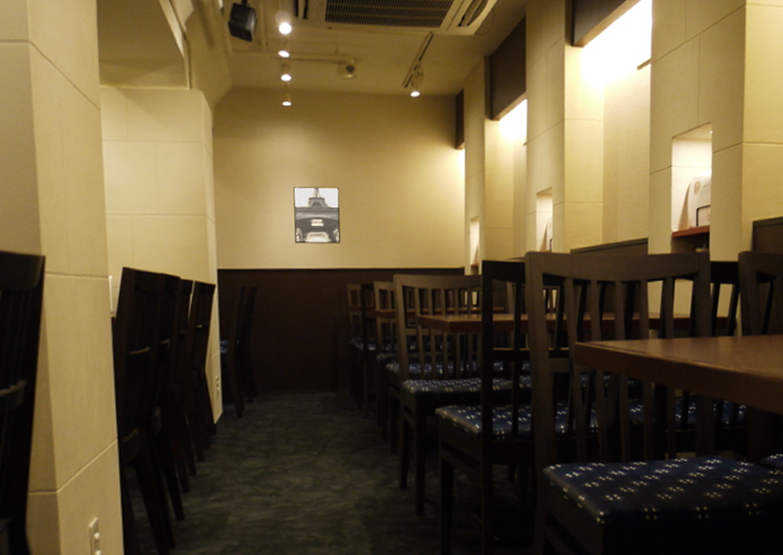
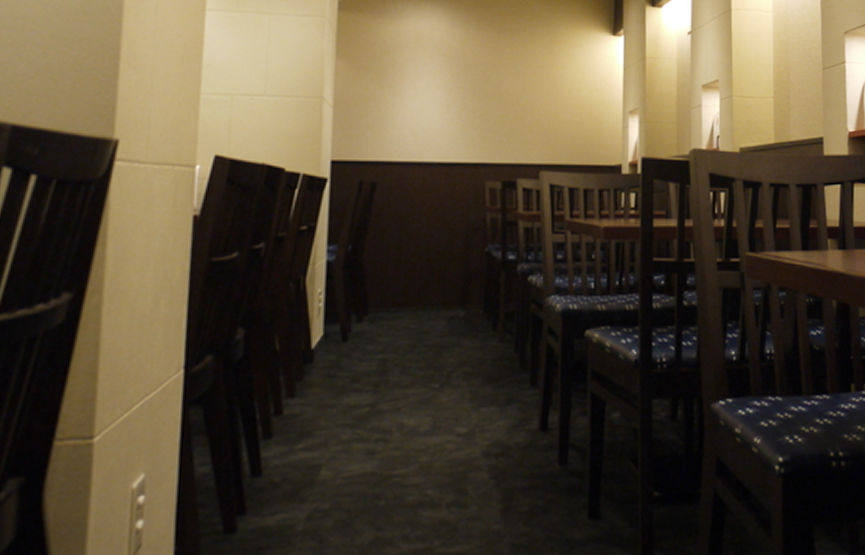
wall art: present [293,187,340,244] -> none [427,70,482,135]

